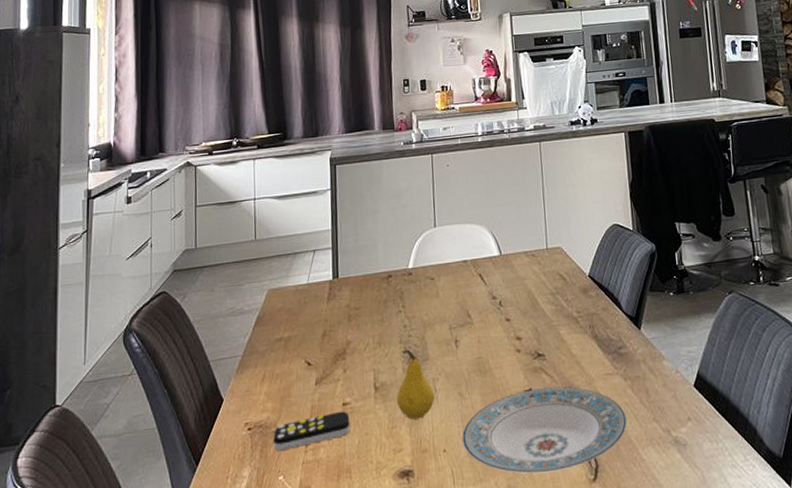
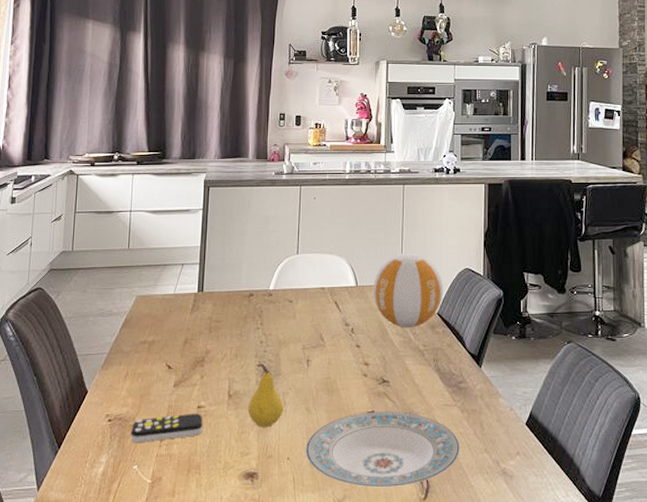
volleyball: none [517,213,593,295] -> present [373,253,444,328]

